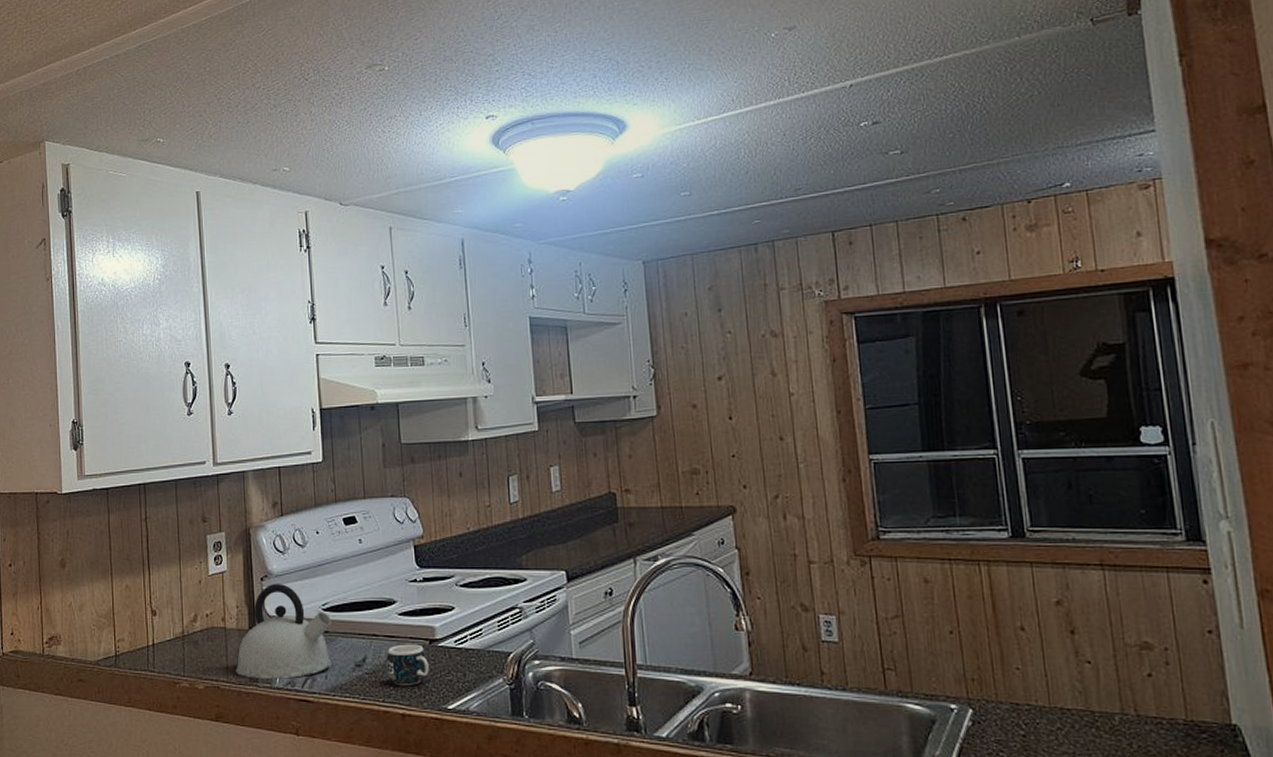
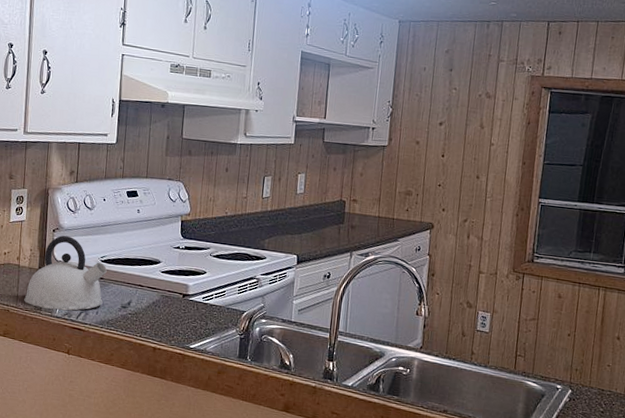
mug: present [386,644,429,685] -> none [146,295,180,327]

